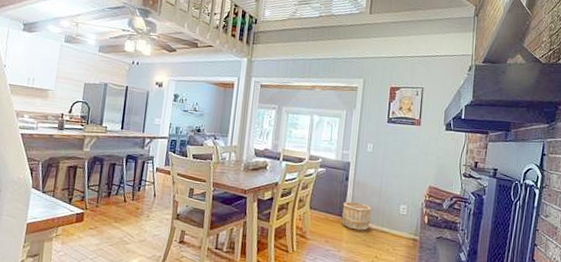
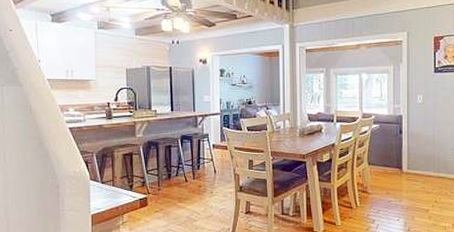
wooden bucket: present [342,201,372,231] -> none [400,153,428,179]

